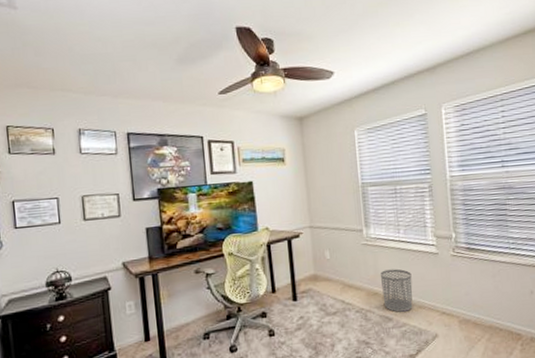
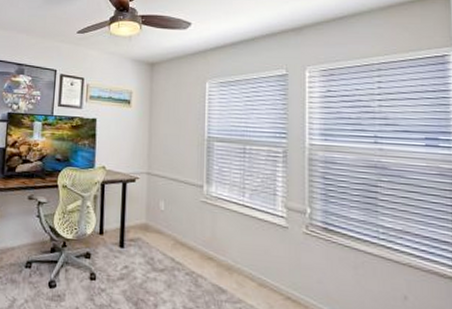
waste bin: present [380,269,413,312] -> none [217,234,254,287]

